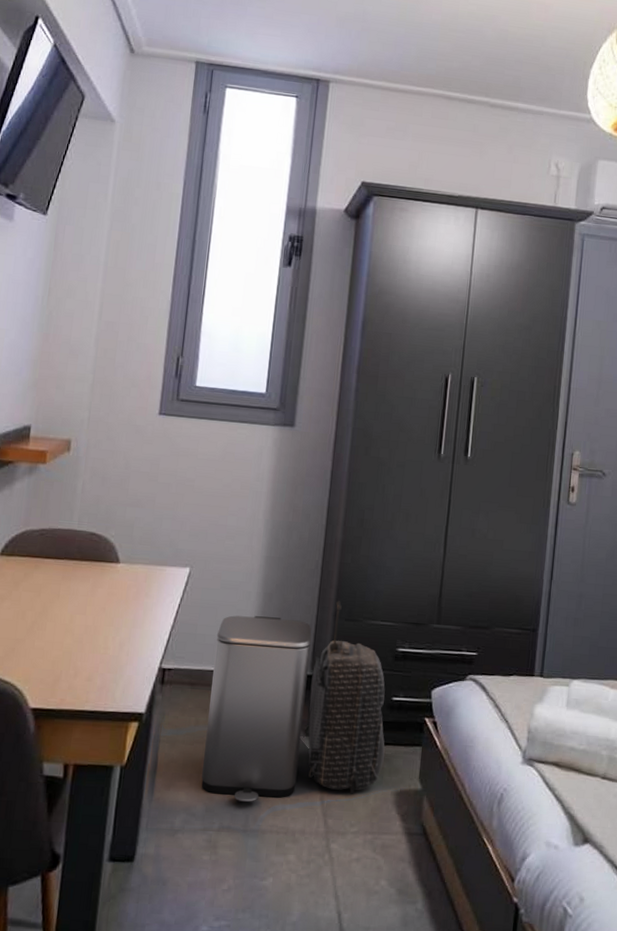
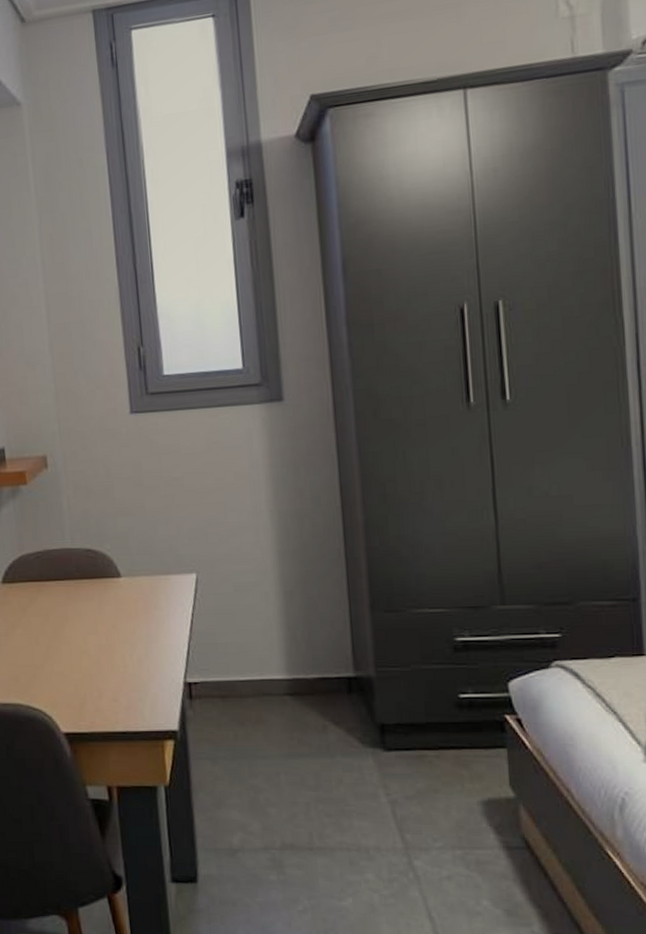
pedal bin: present [201,615,312,802] -> none [239,617,360,818]
suitcase: present [305,601,385,794] -> none [356,591,461,806]

